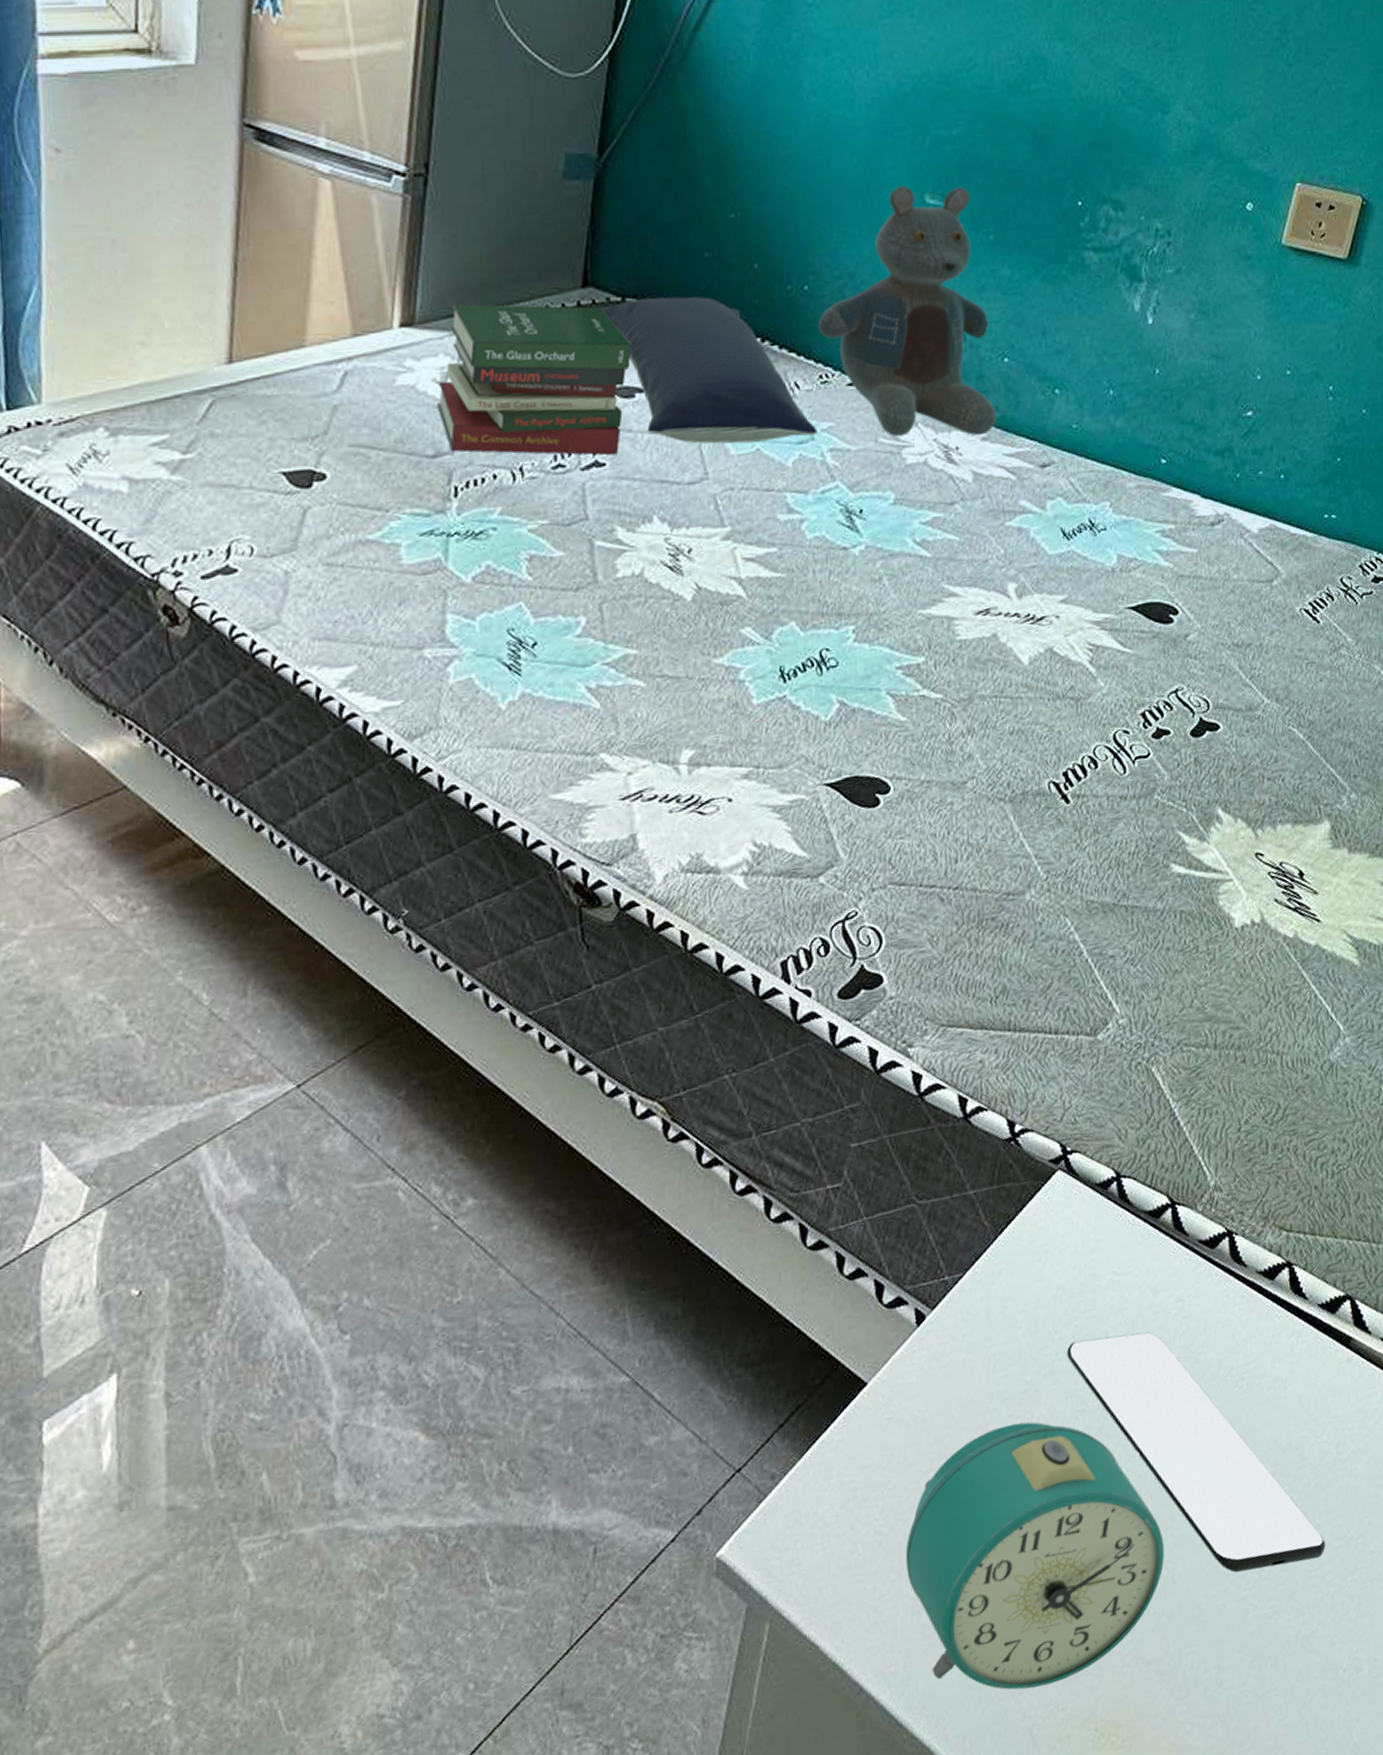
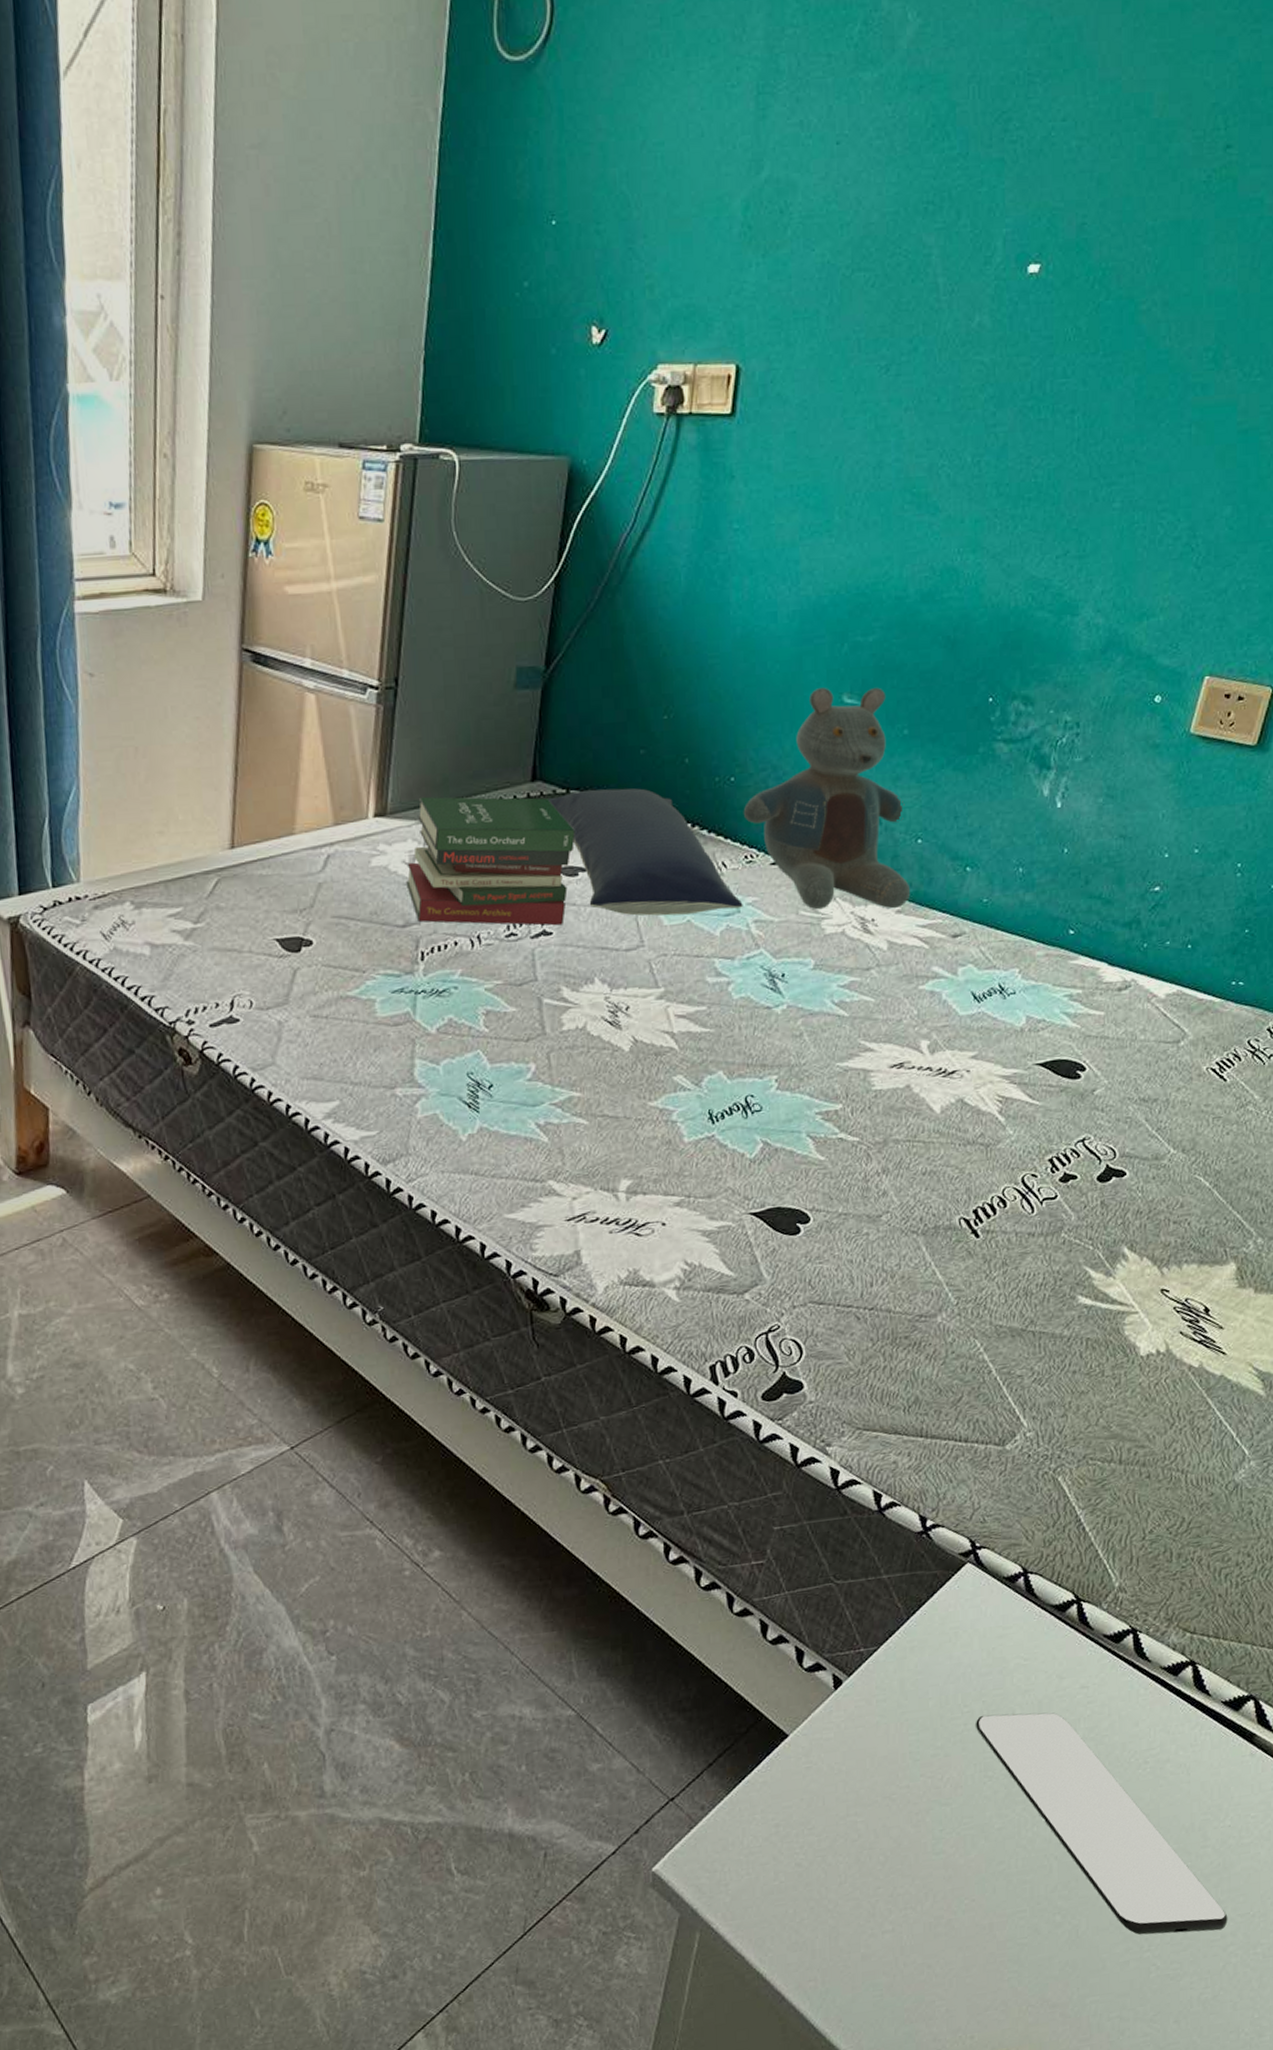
alarm clock: present [905,1421,1165,1690] -> none [823,1782,1069,2016]

